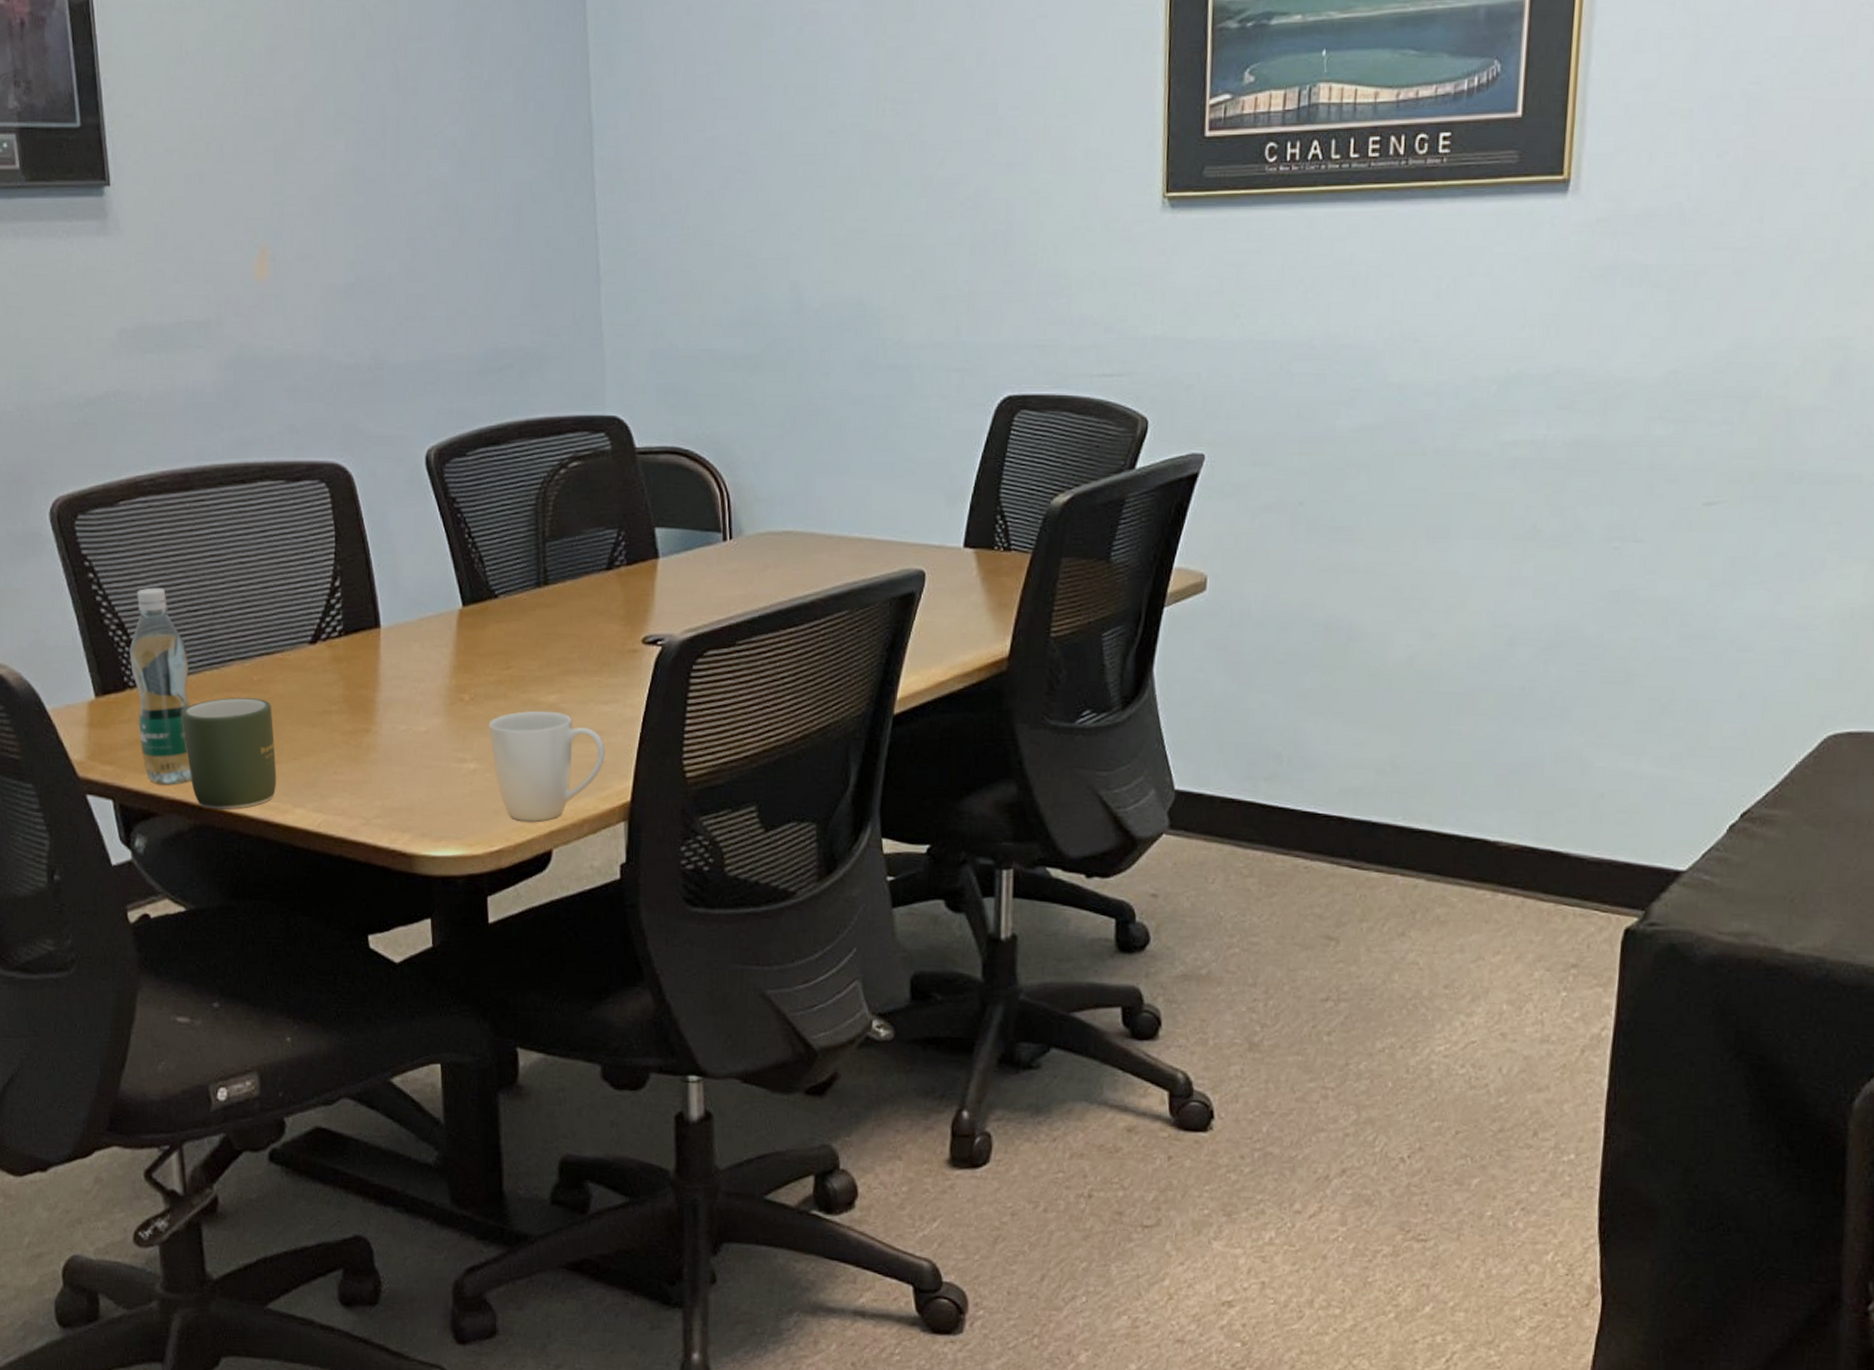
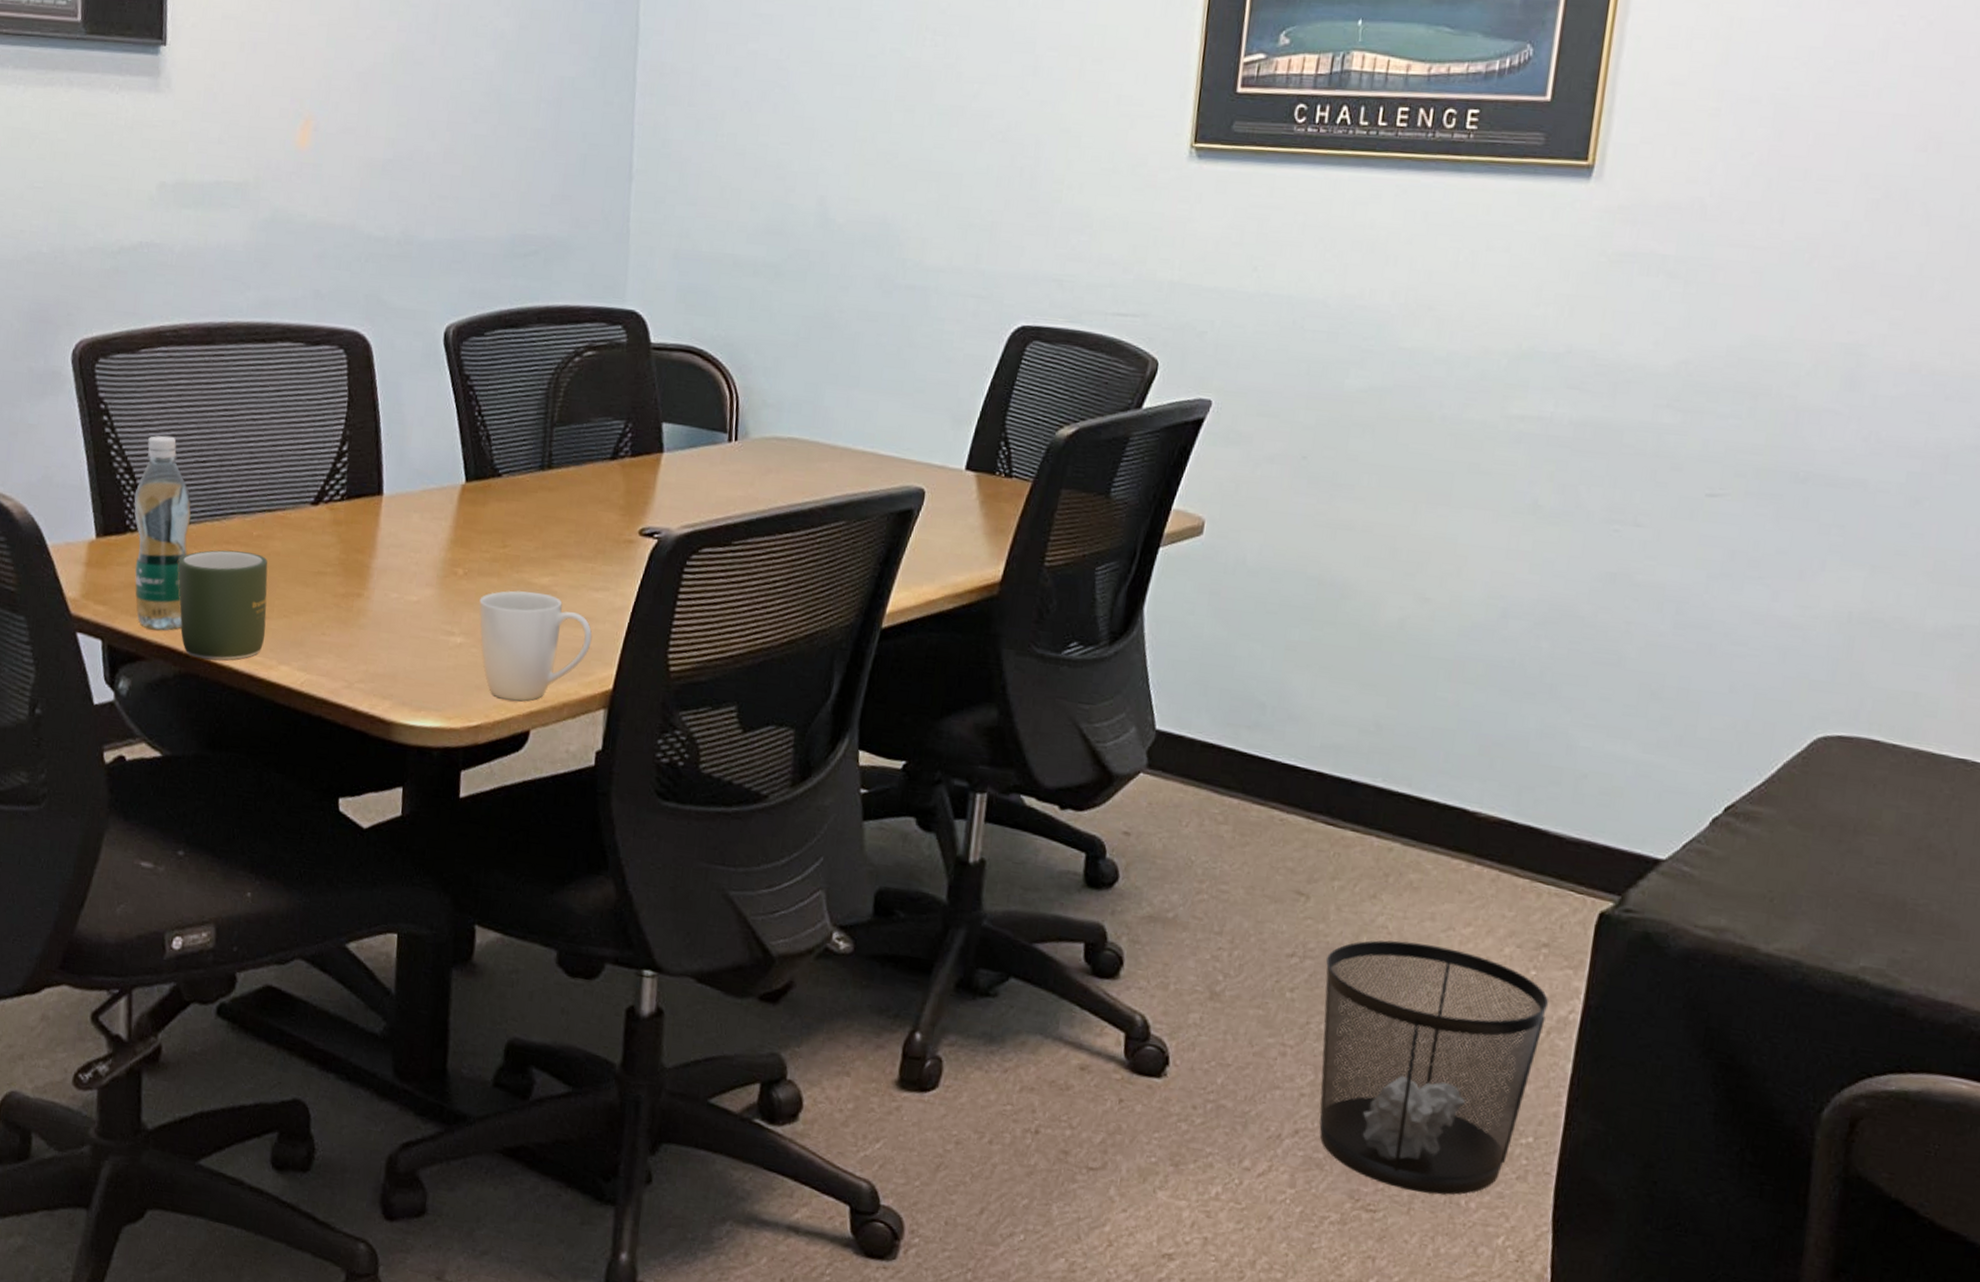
waste bin: none [1360,975,1581,1219] -> present [1319,940,1549,1195]

